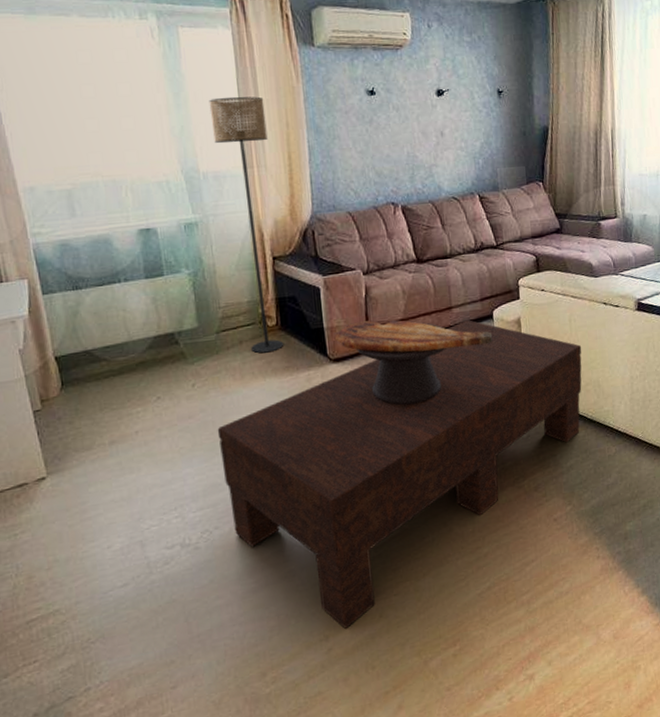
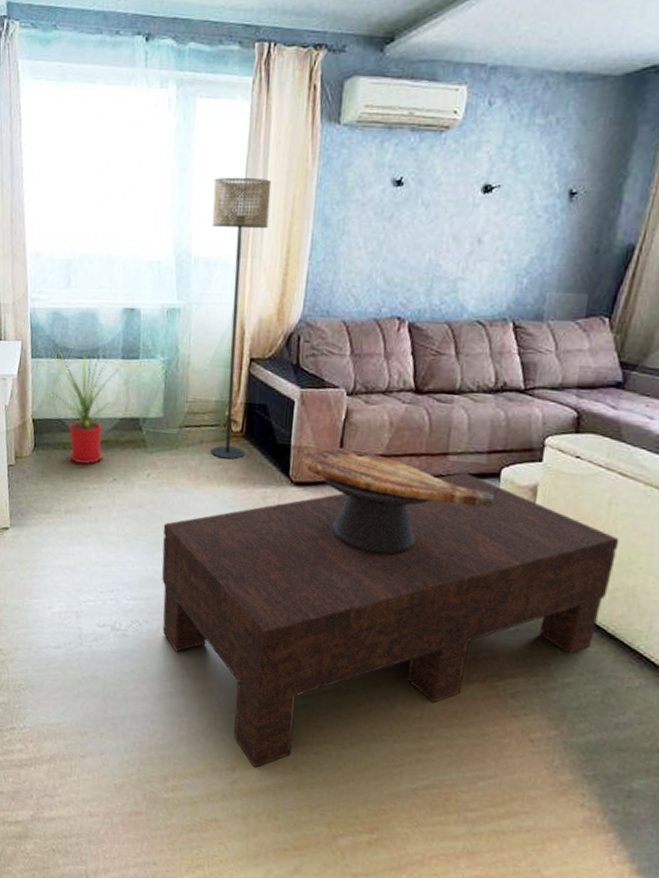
house plant: none [55,270,157,391] -> present [41,346,128,465]

